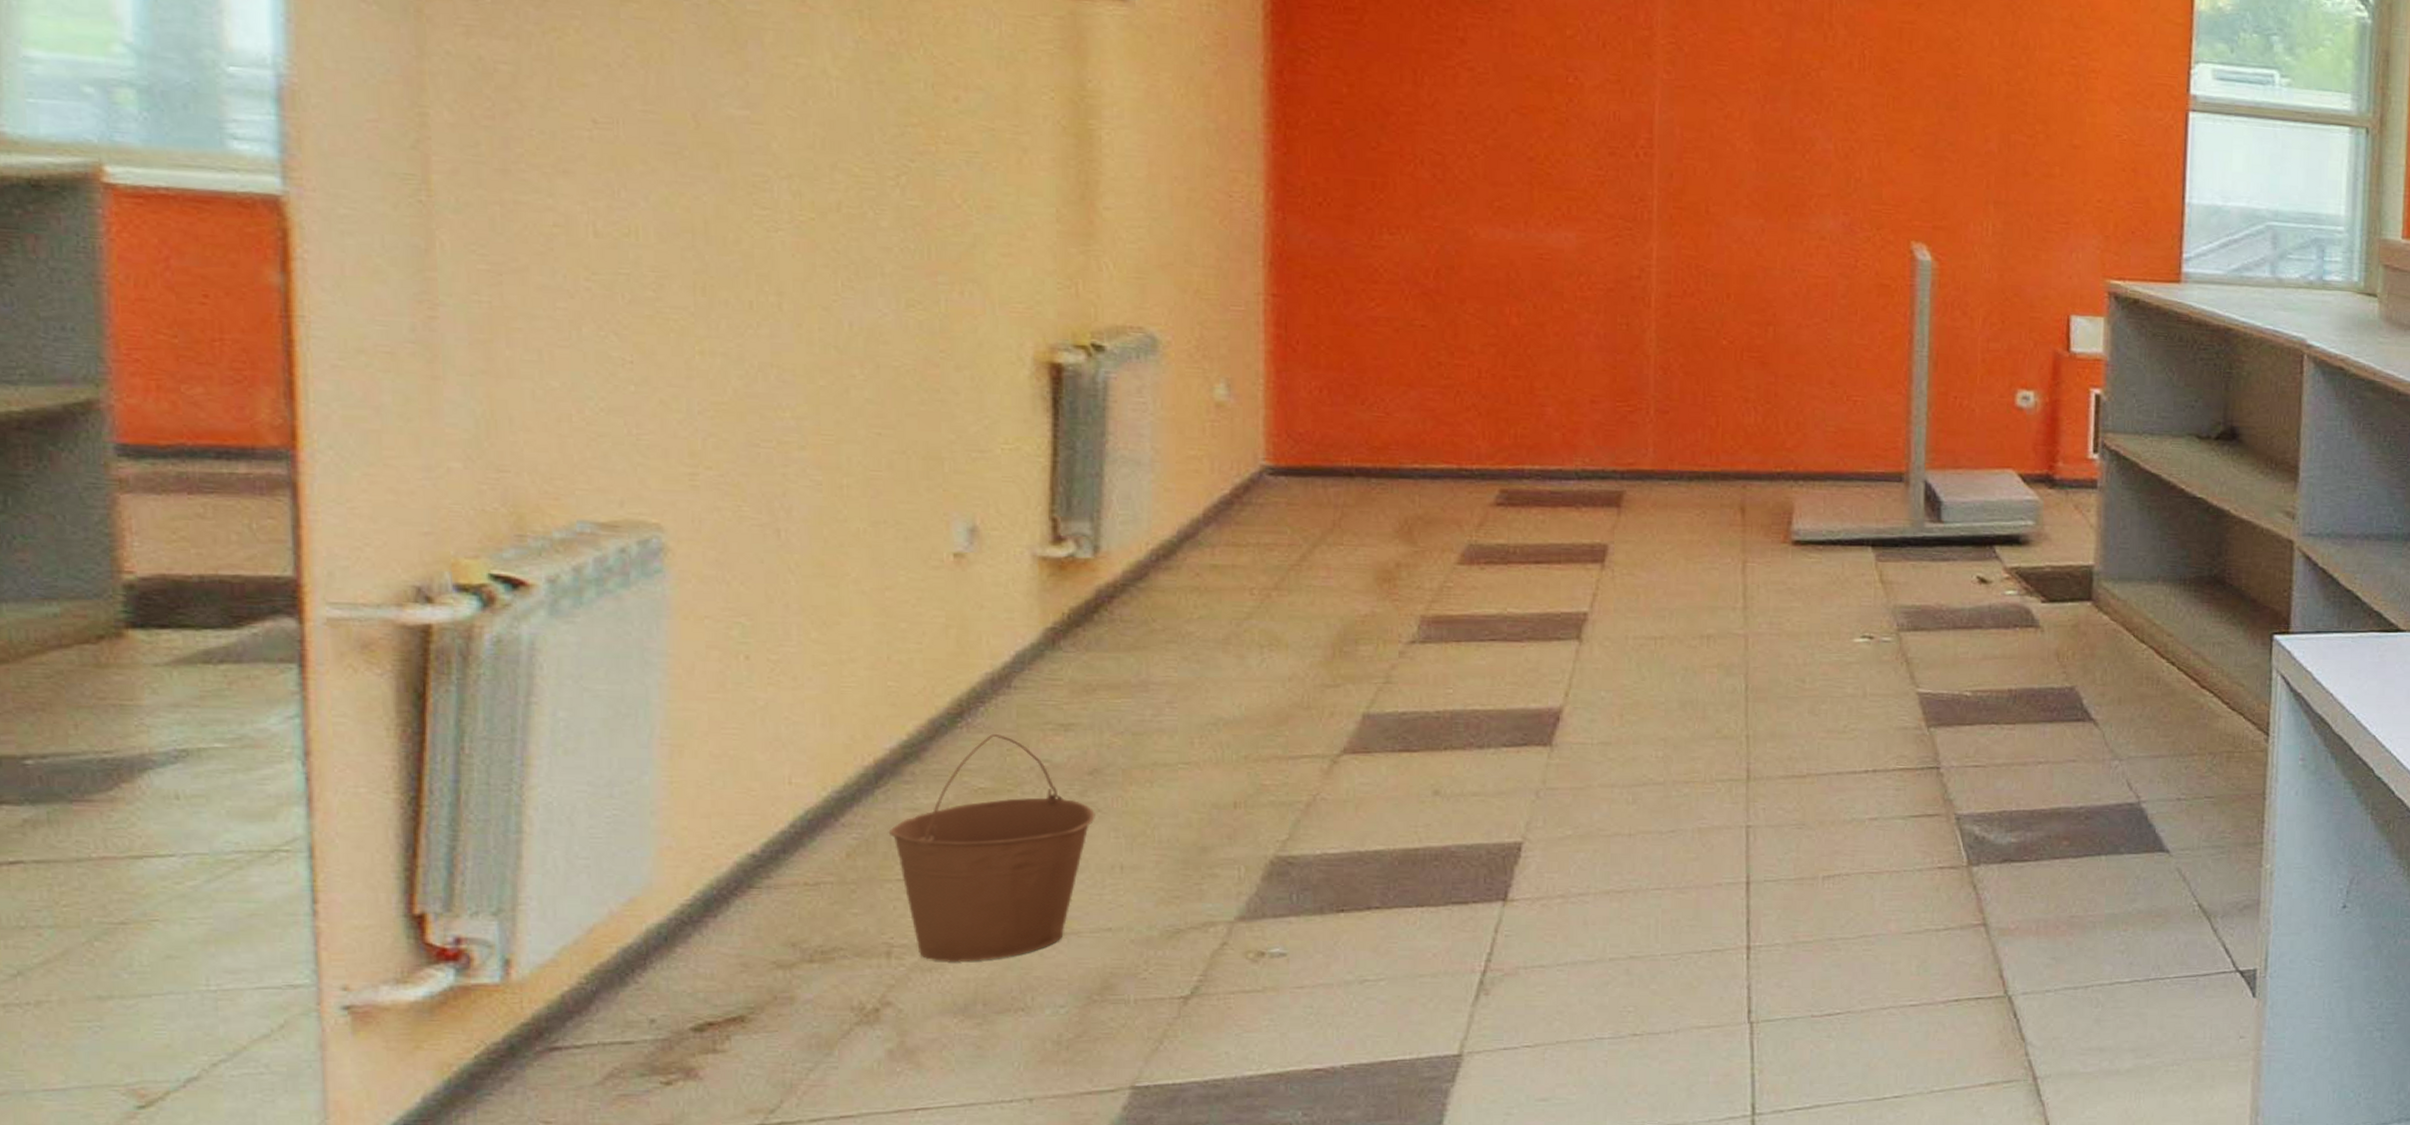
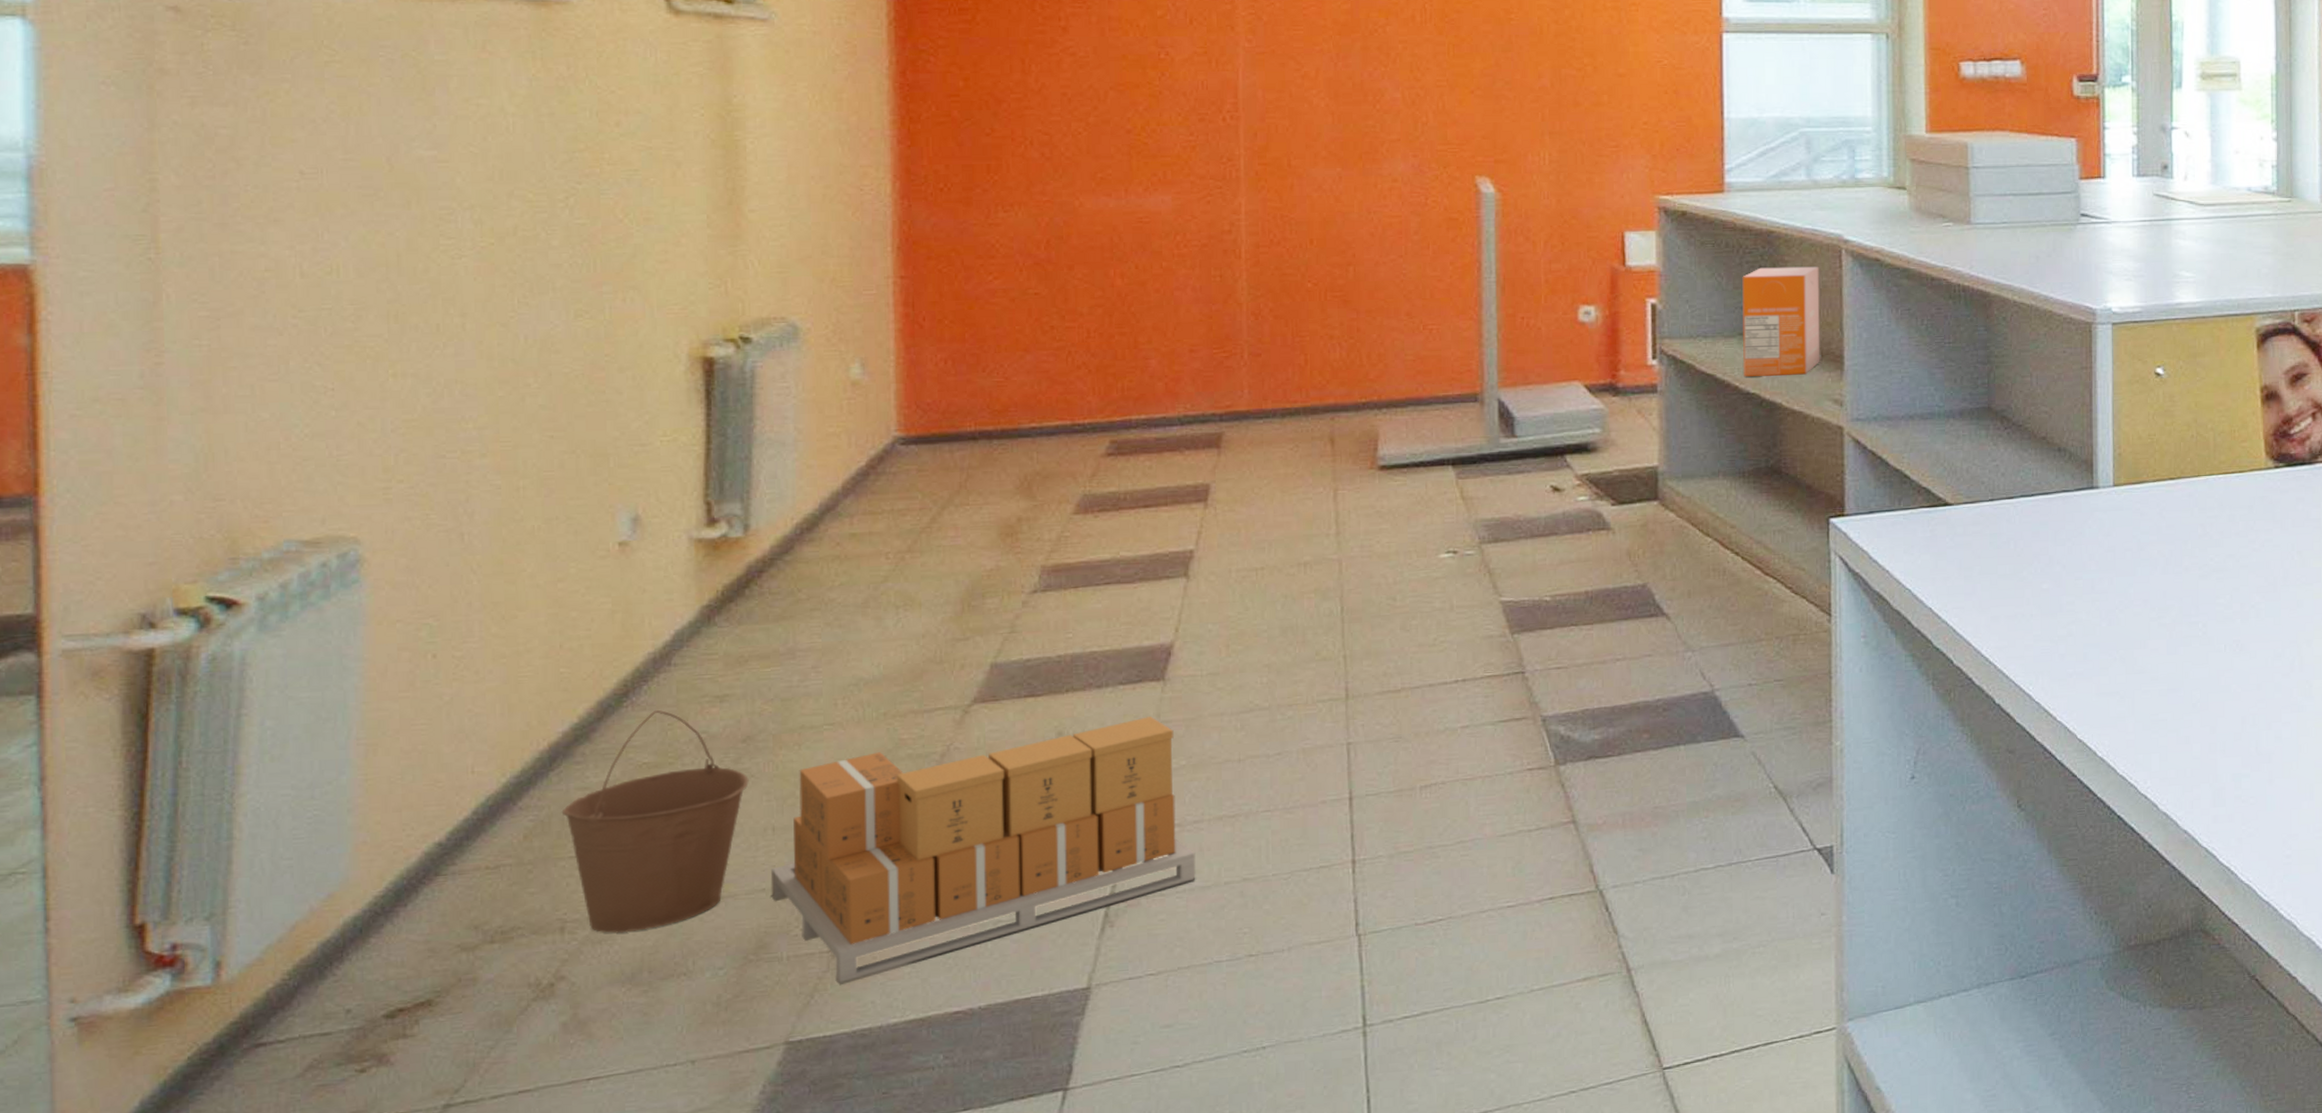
cardboard boxes: none [1117,782,1579,1033] -> present [770,716,1196,986]
product box: none [2190,366,2278,483] -> present [1742,266,1820,377]

